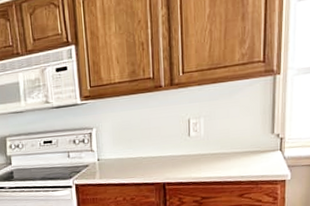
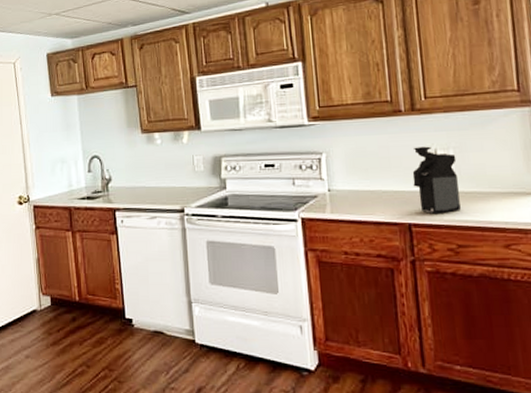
coffee maker: none [168,116,207,174] -> present [412,146,461,215]

